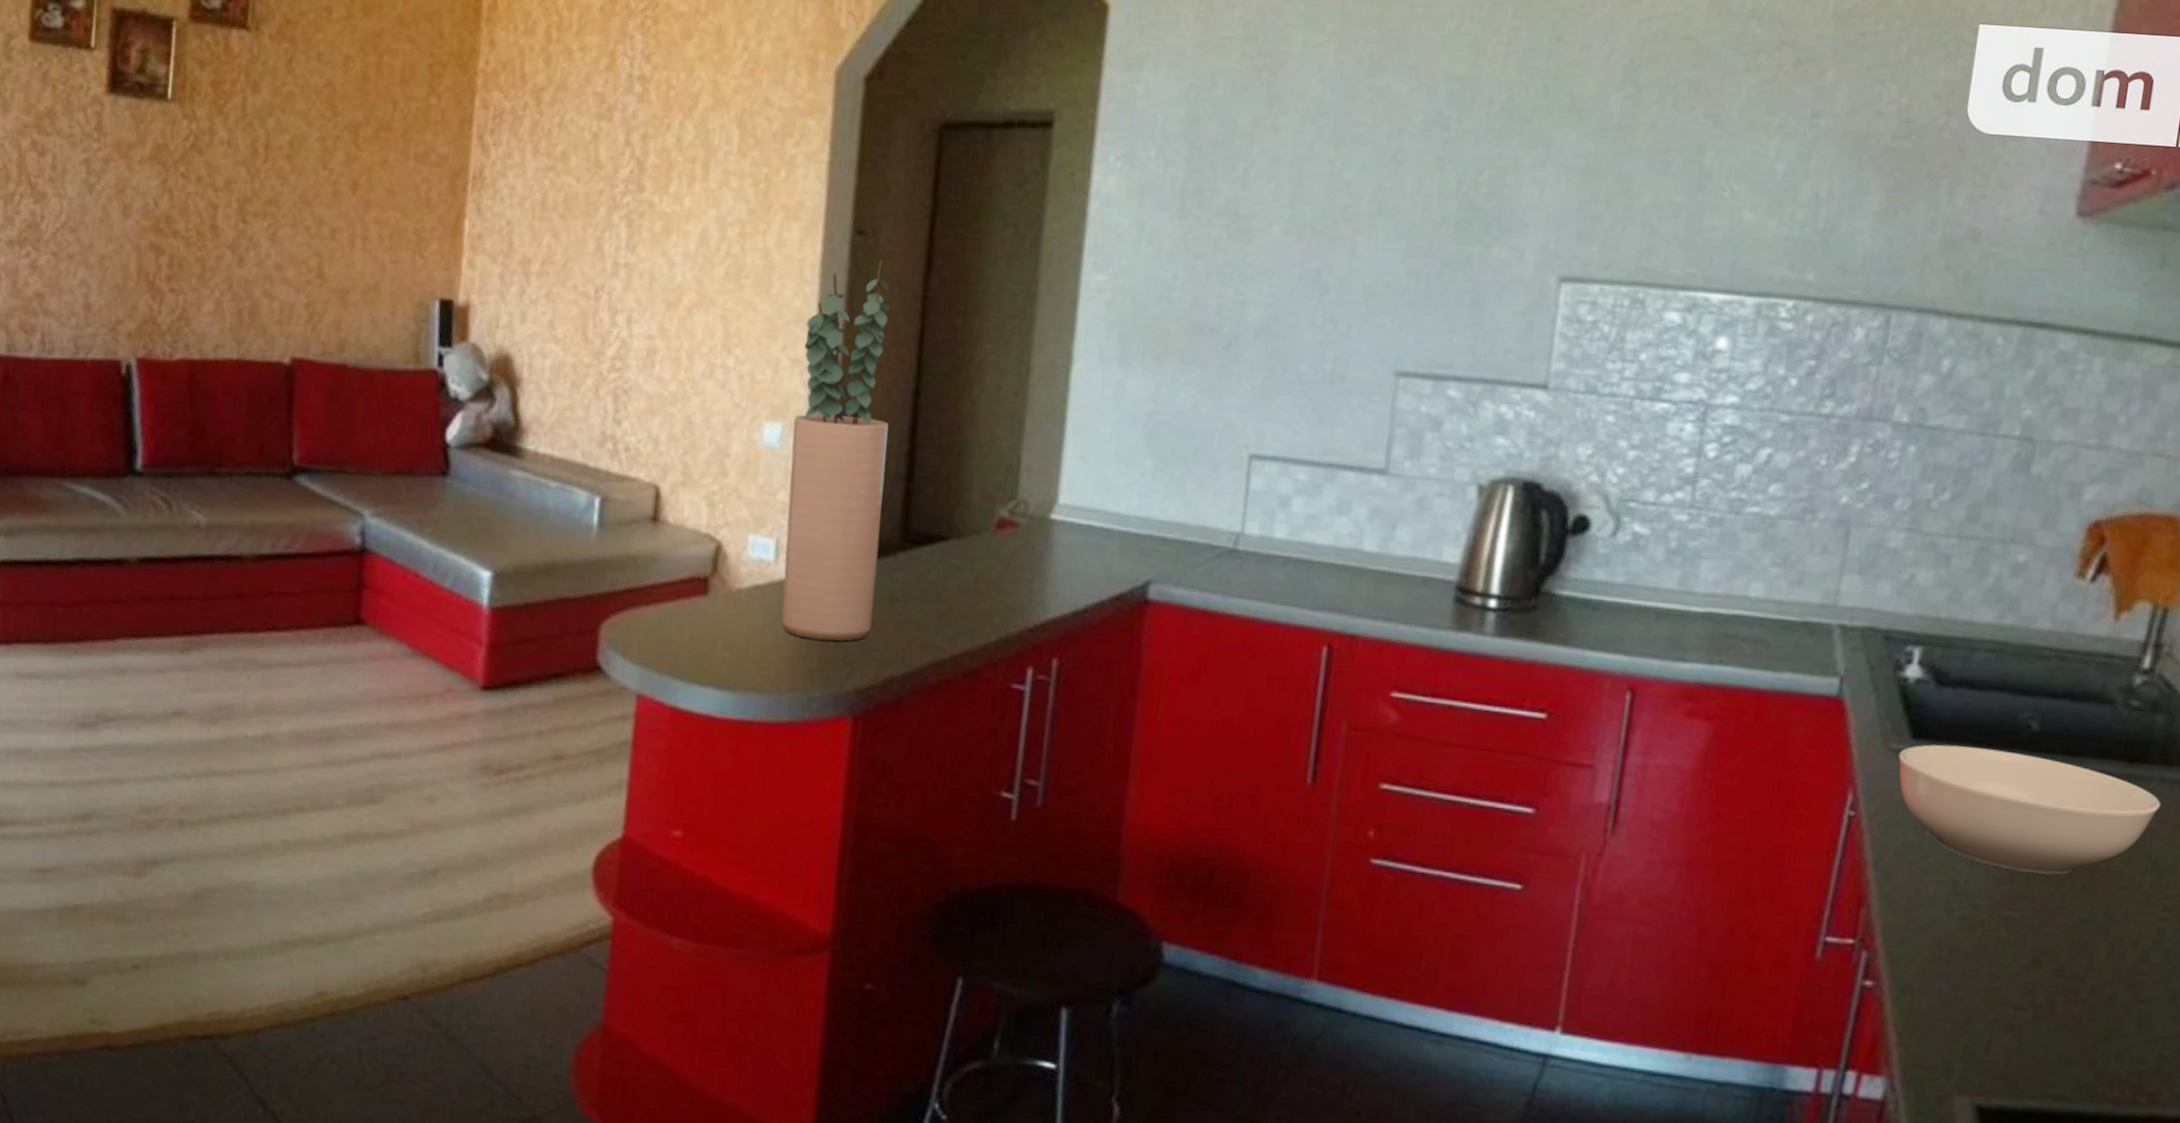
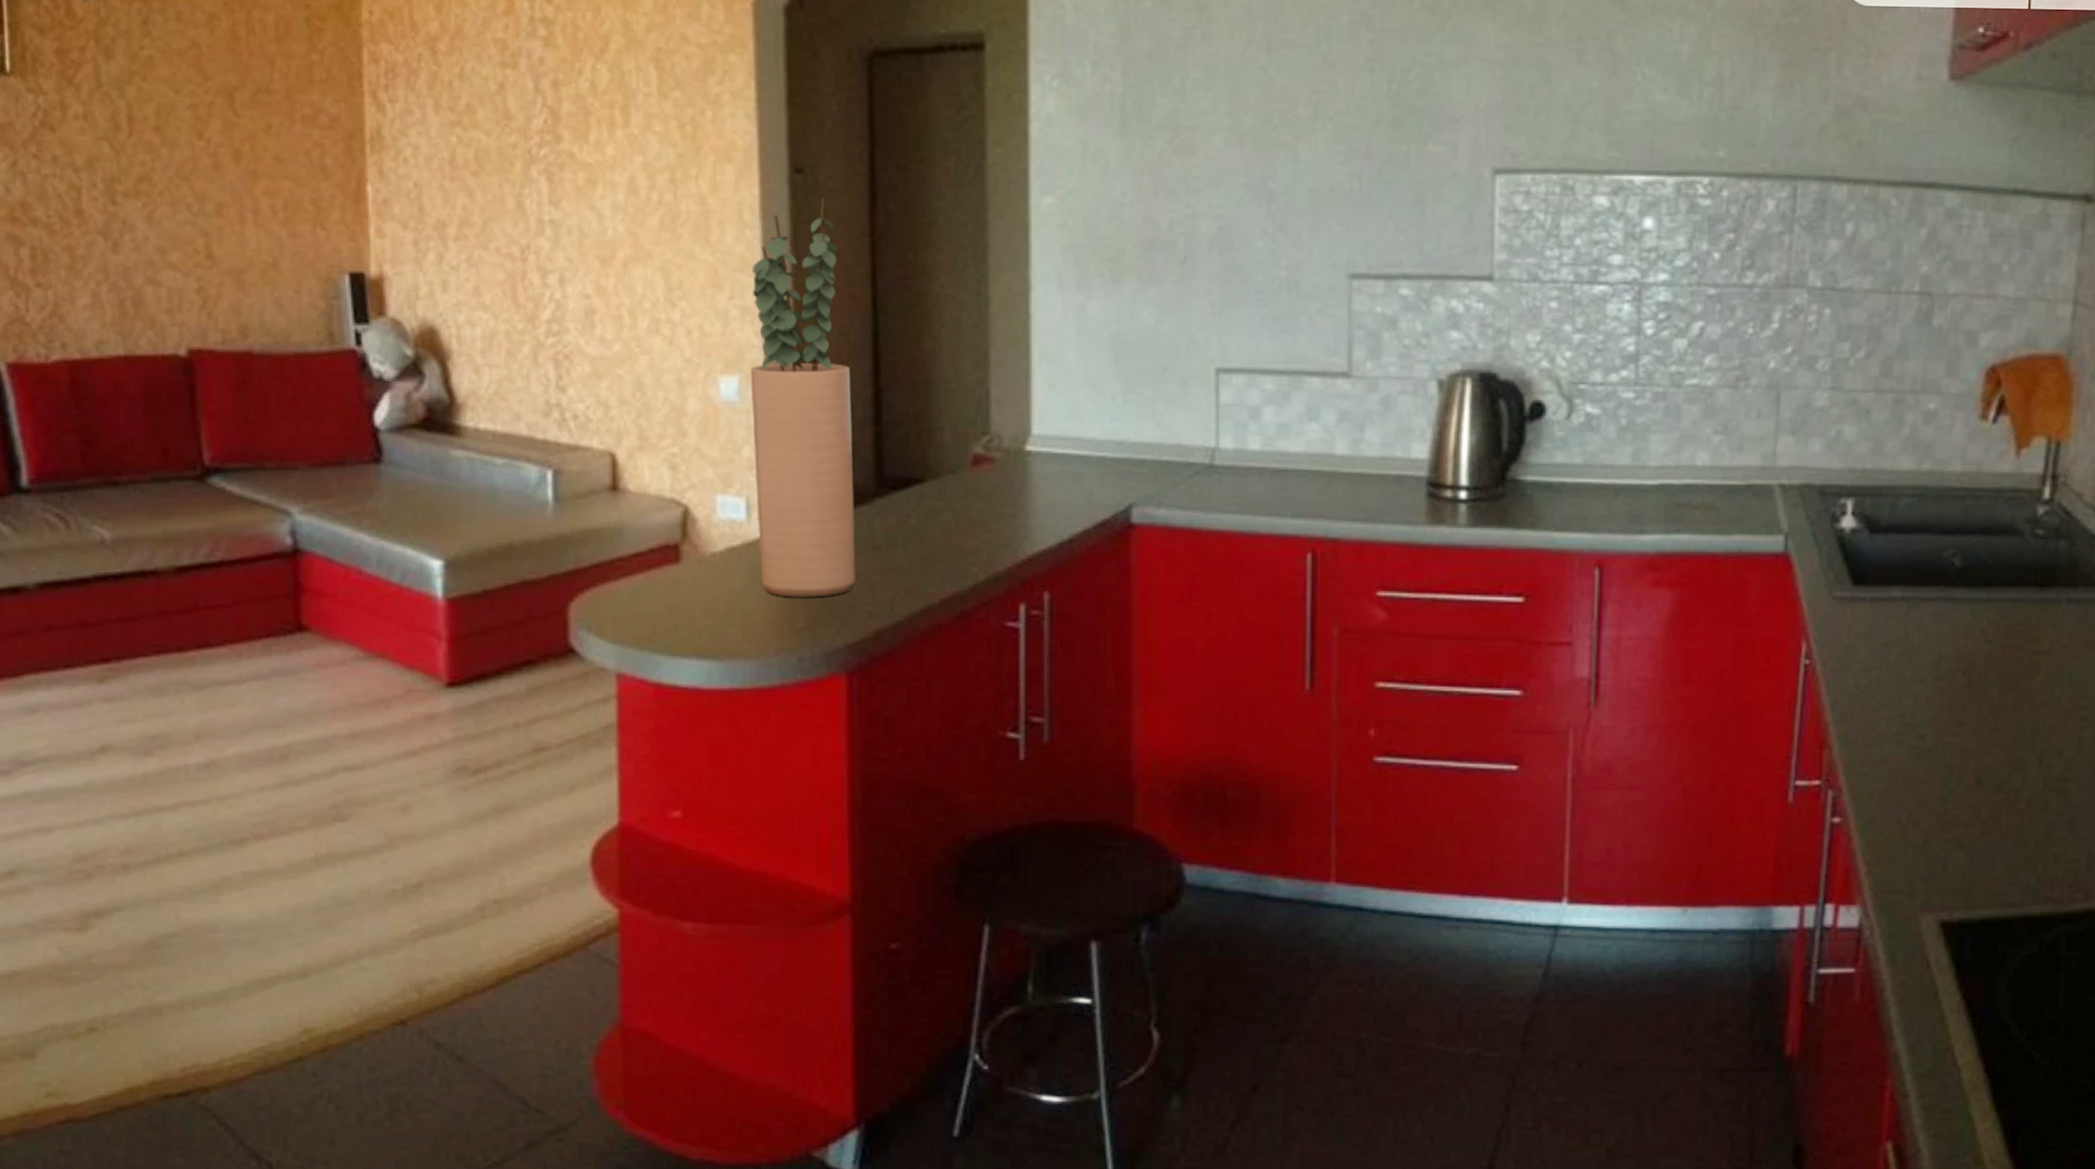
bowl: present [1898,744,2161,875] -> none [1842,588,2070,699]

